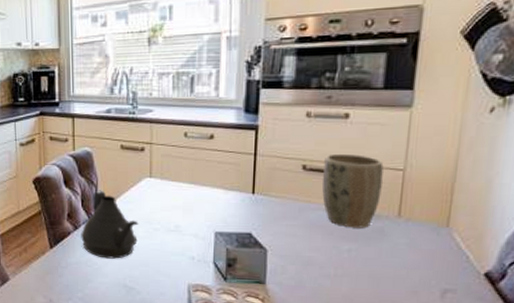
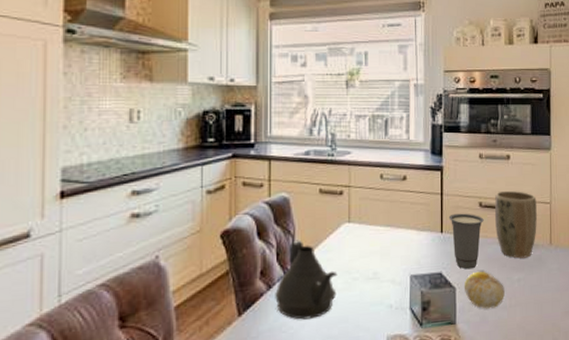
cup: none [262,175,308,233] -> present [448,213,484,270]
fruit: none [278,236,329,275] -> present [465,271,505,309]

